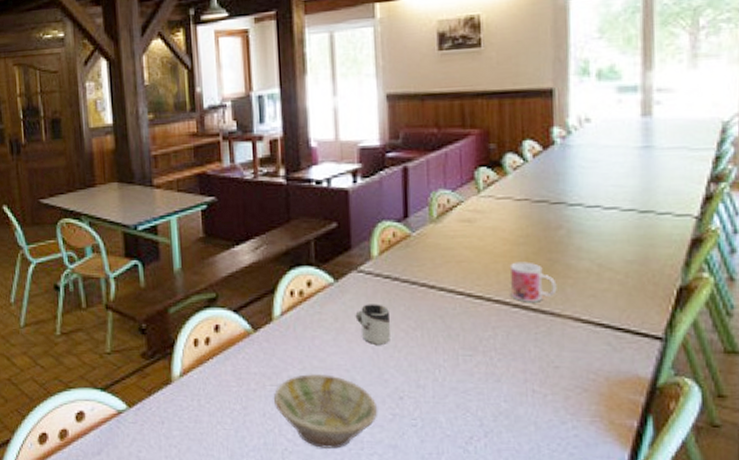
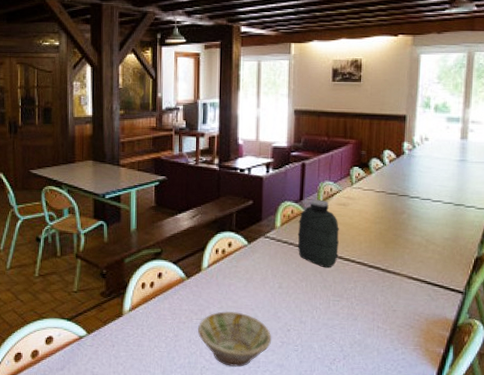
cup: present [355,304,390,344] -> none [261,261,285,291]
water jug: none [404,215,466,311] -> present [297,199,339,268]
mug: present [509,261,557,303] -> none [368,235,399,265]

